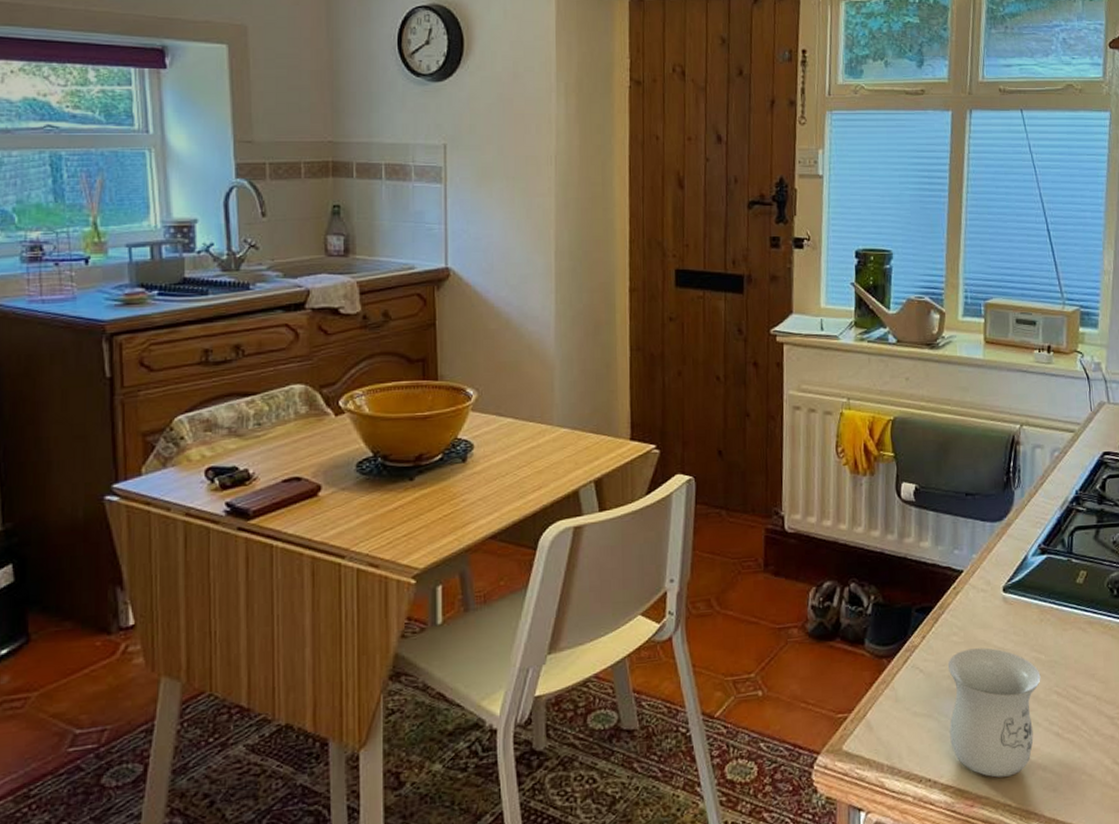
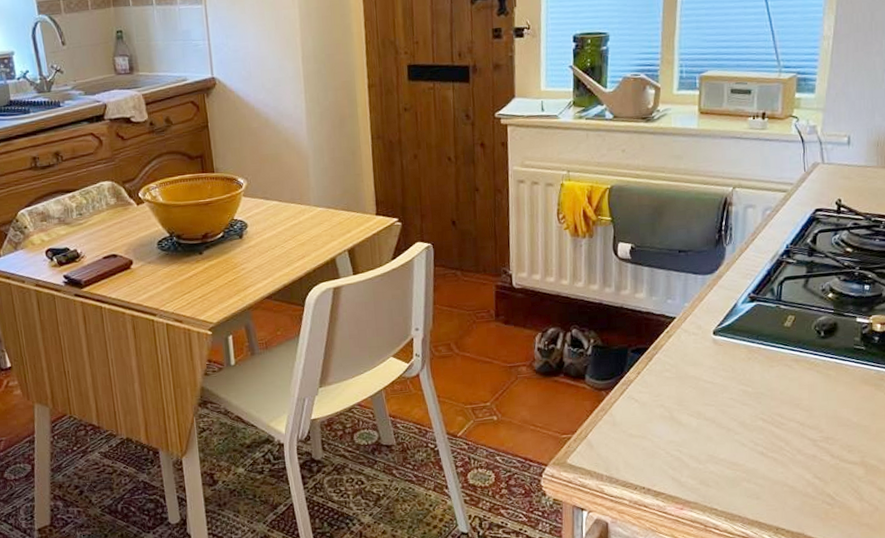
mug: present [947,648,1041,778] -> none [660,382,748,487]

